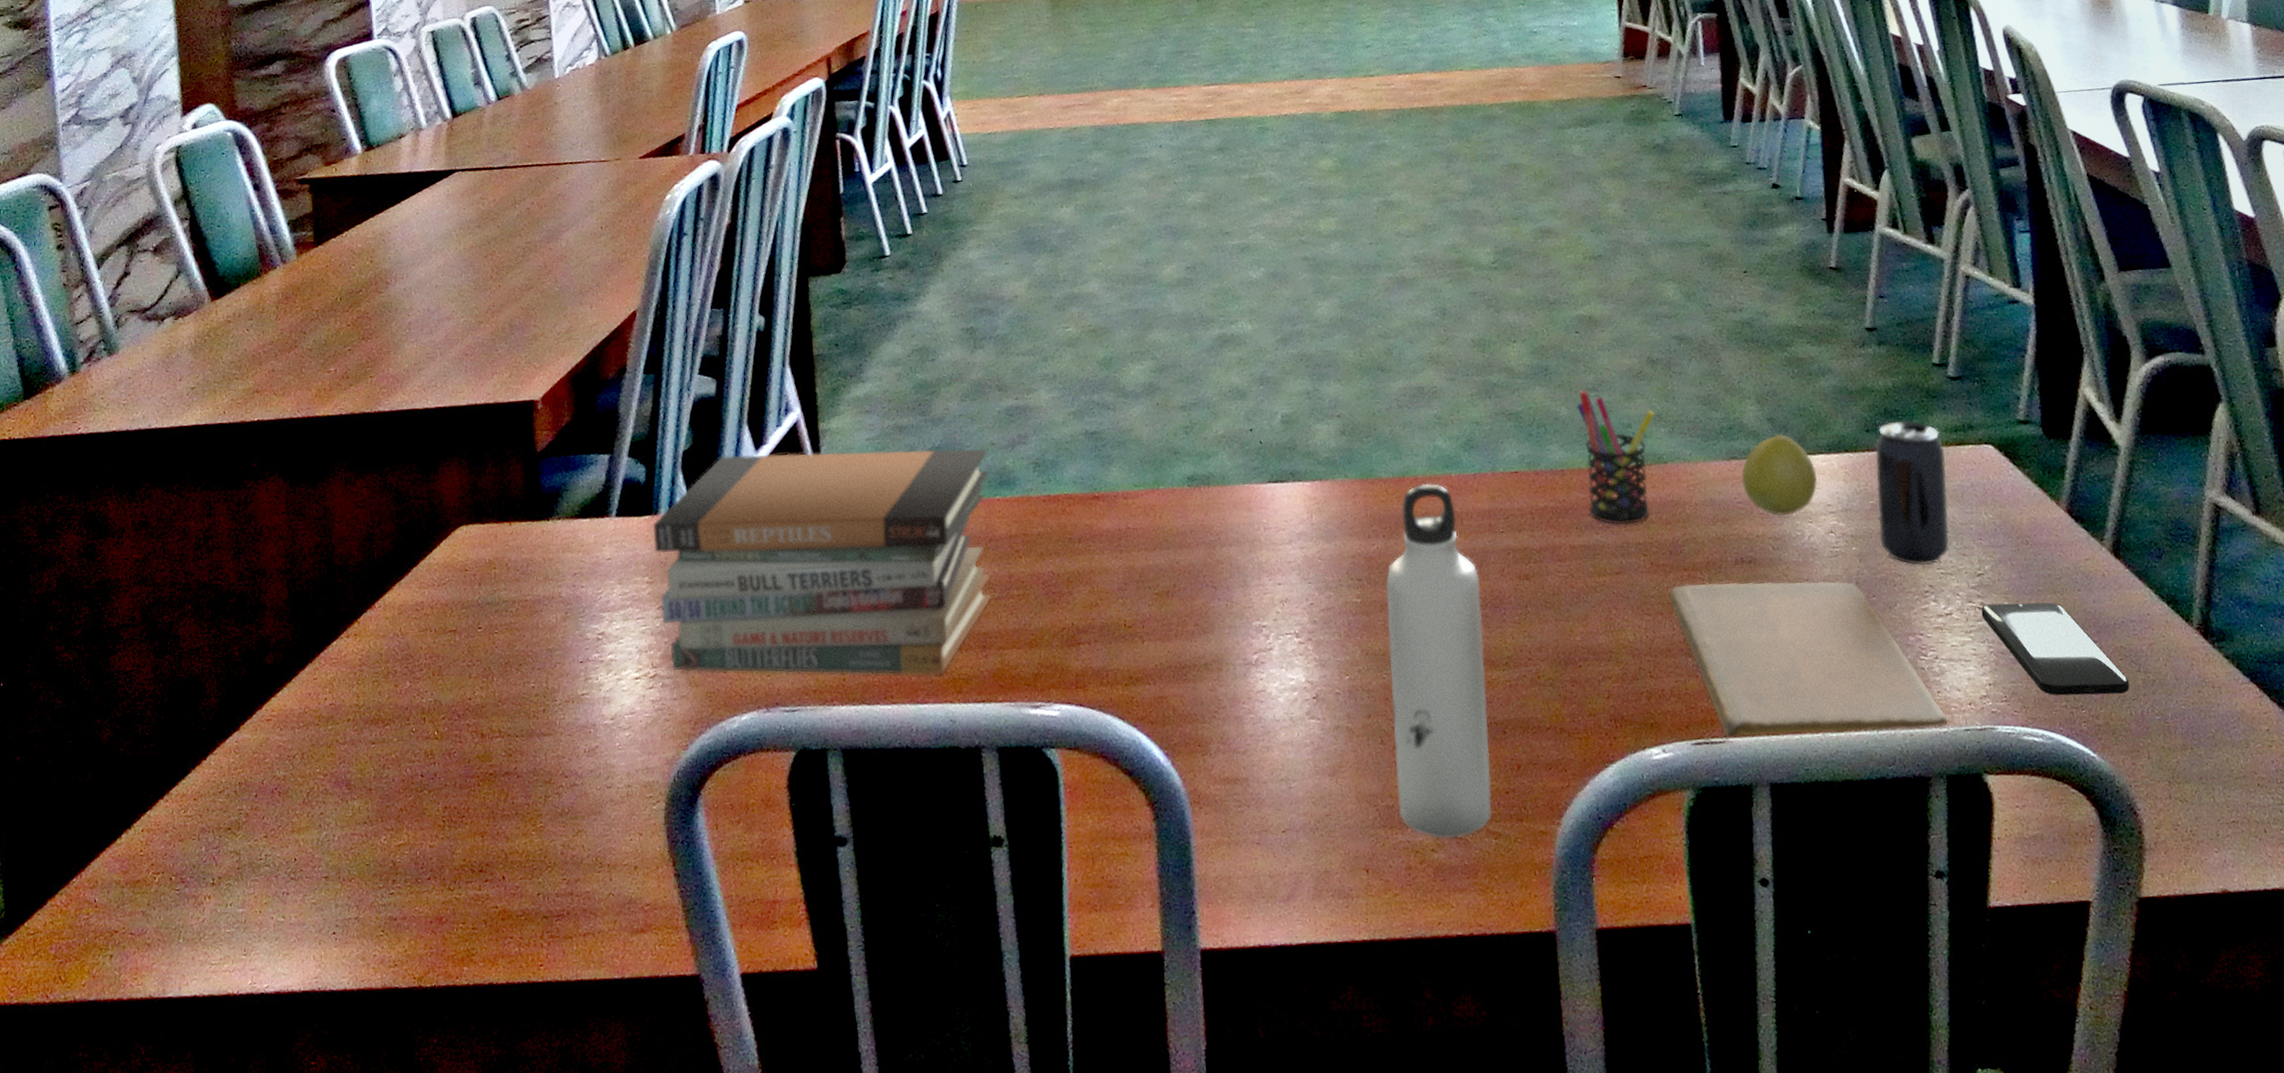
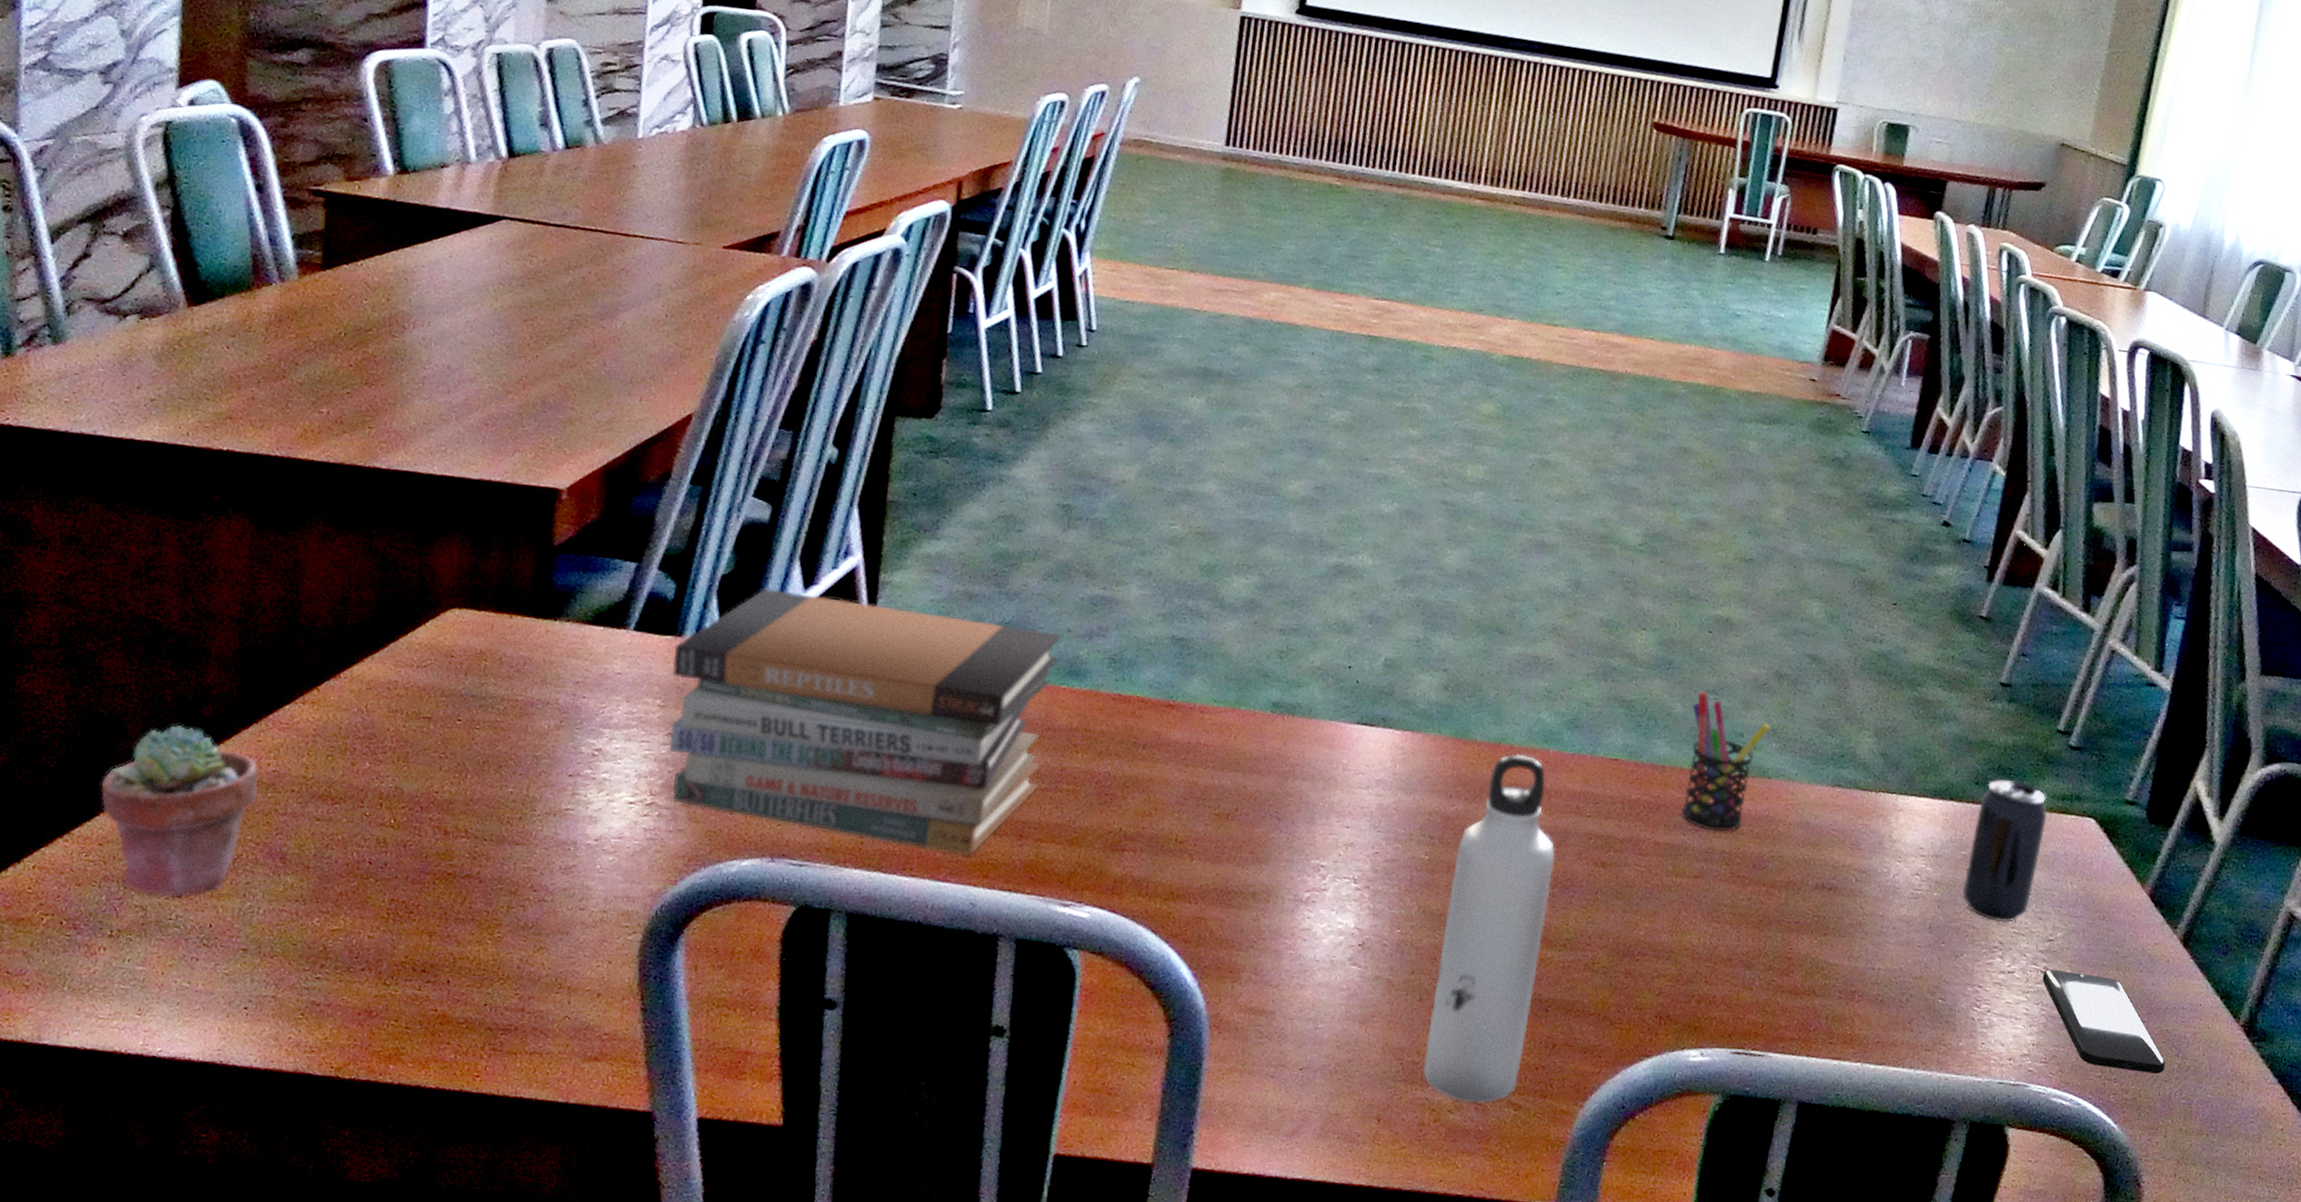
potted succulent: none [189,677,320,841] -> present [100,725,259,899]
notebook: present [1669,581,1948,740] -> none [1740,899,1986,1077]
pear: present [1740,434,1818,516] -> none [1841,770,1918,852]

